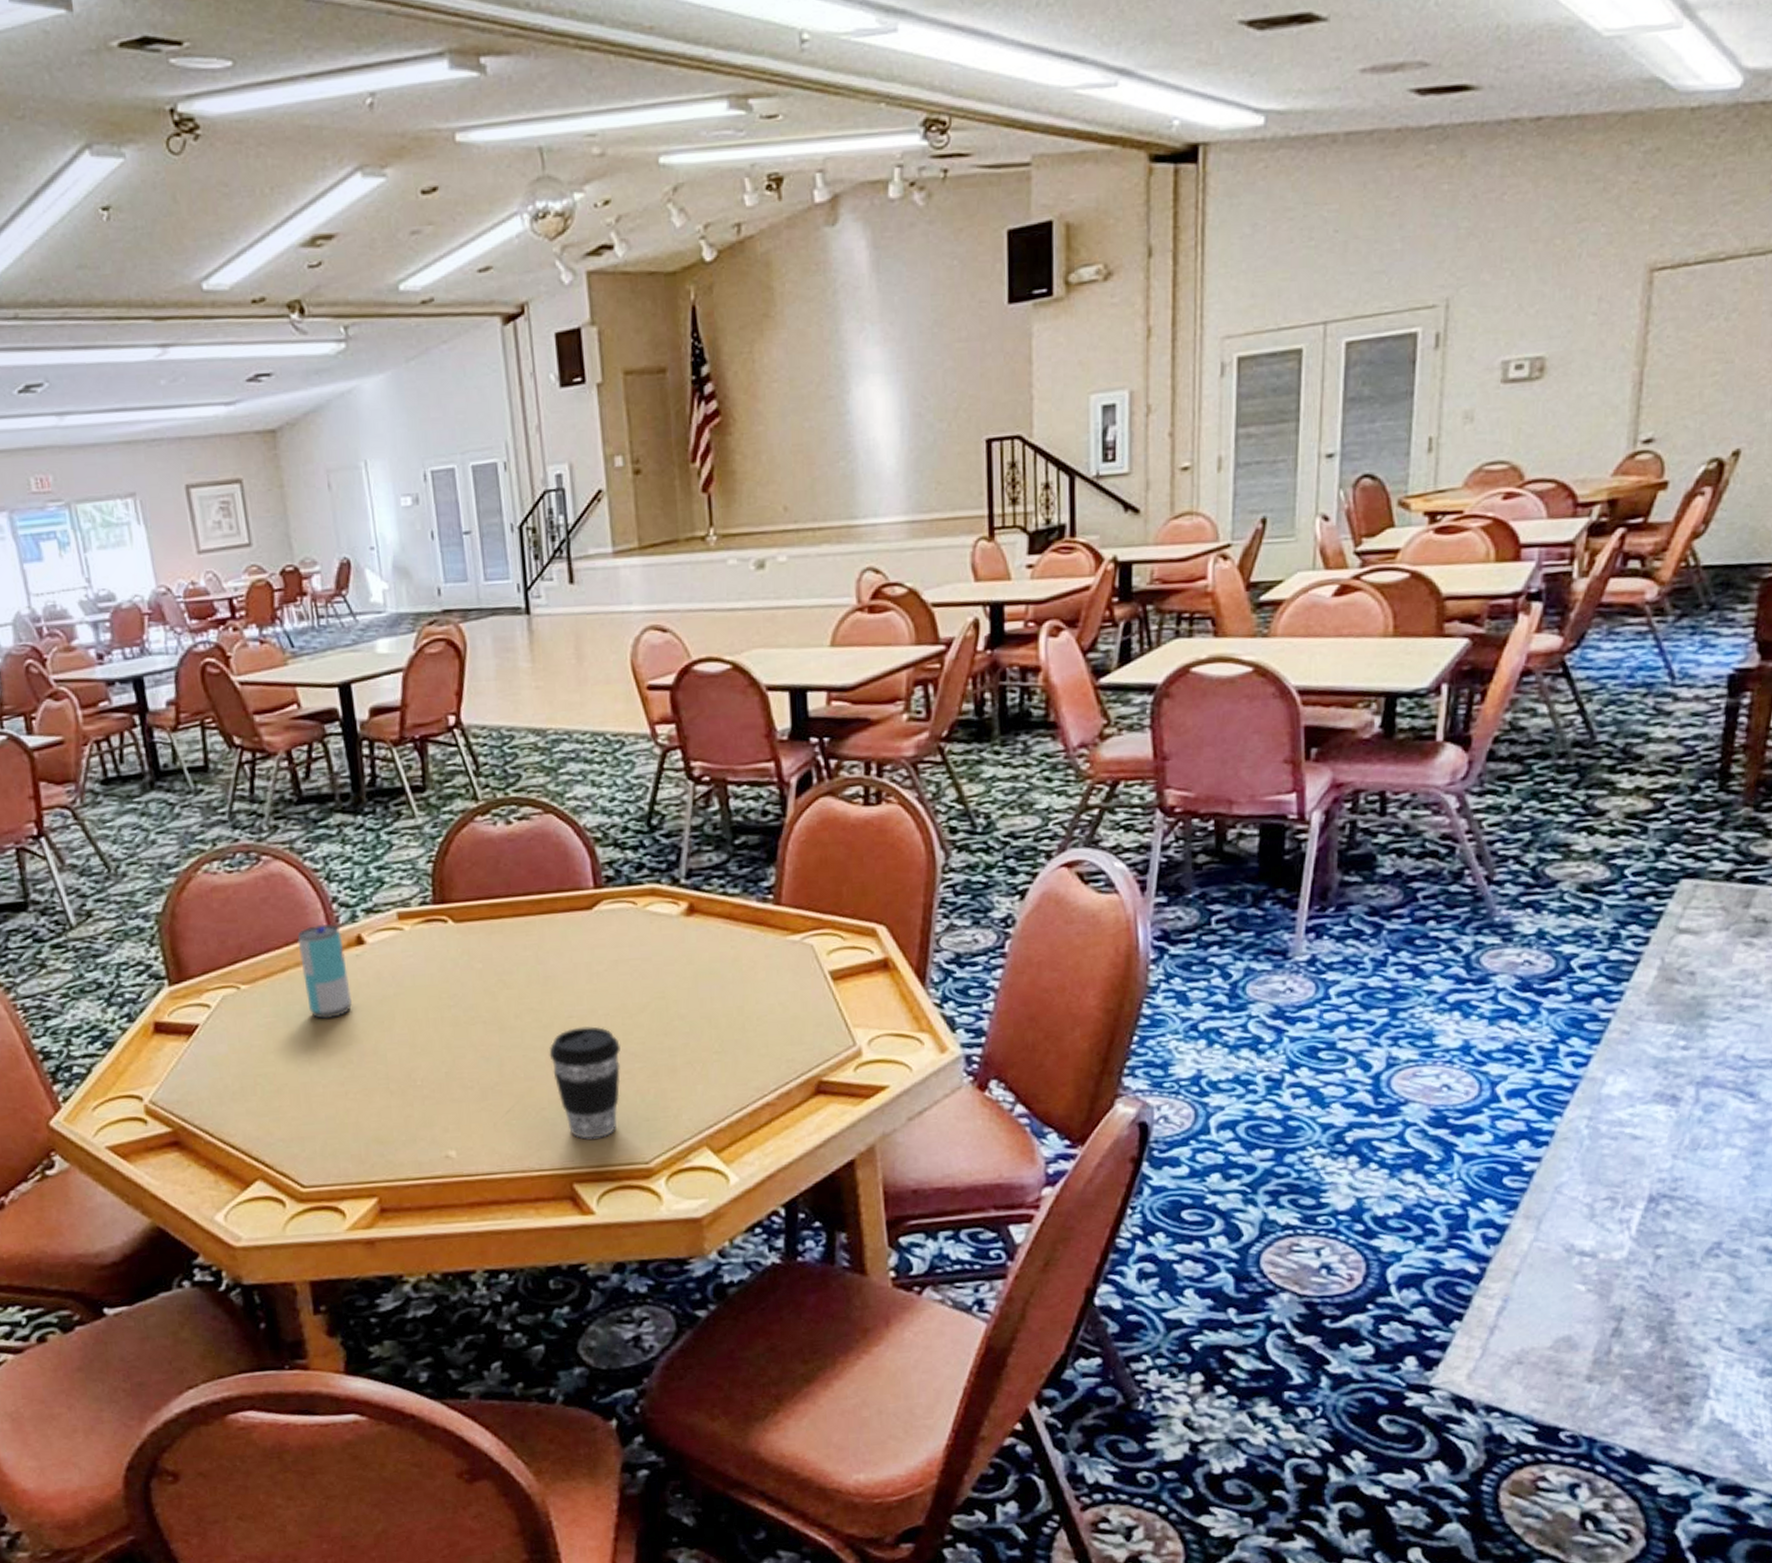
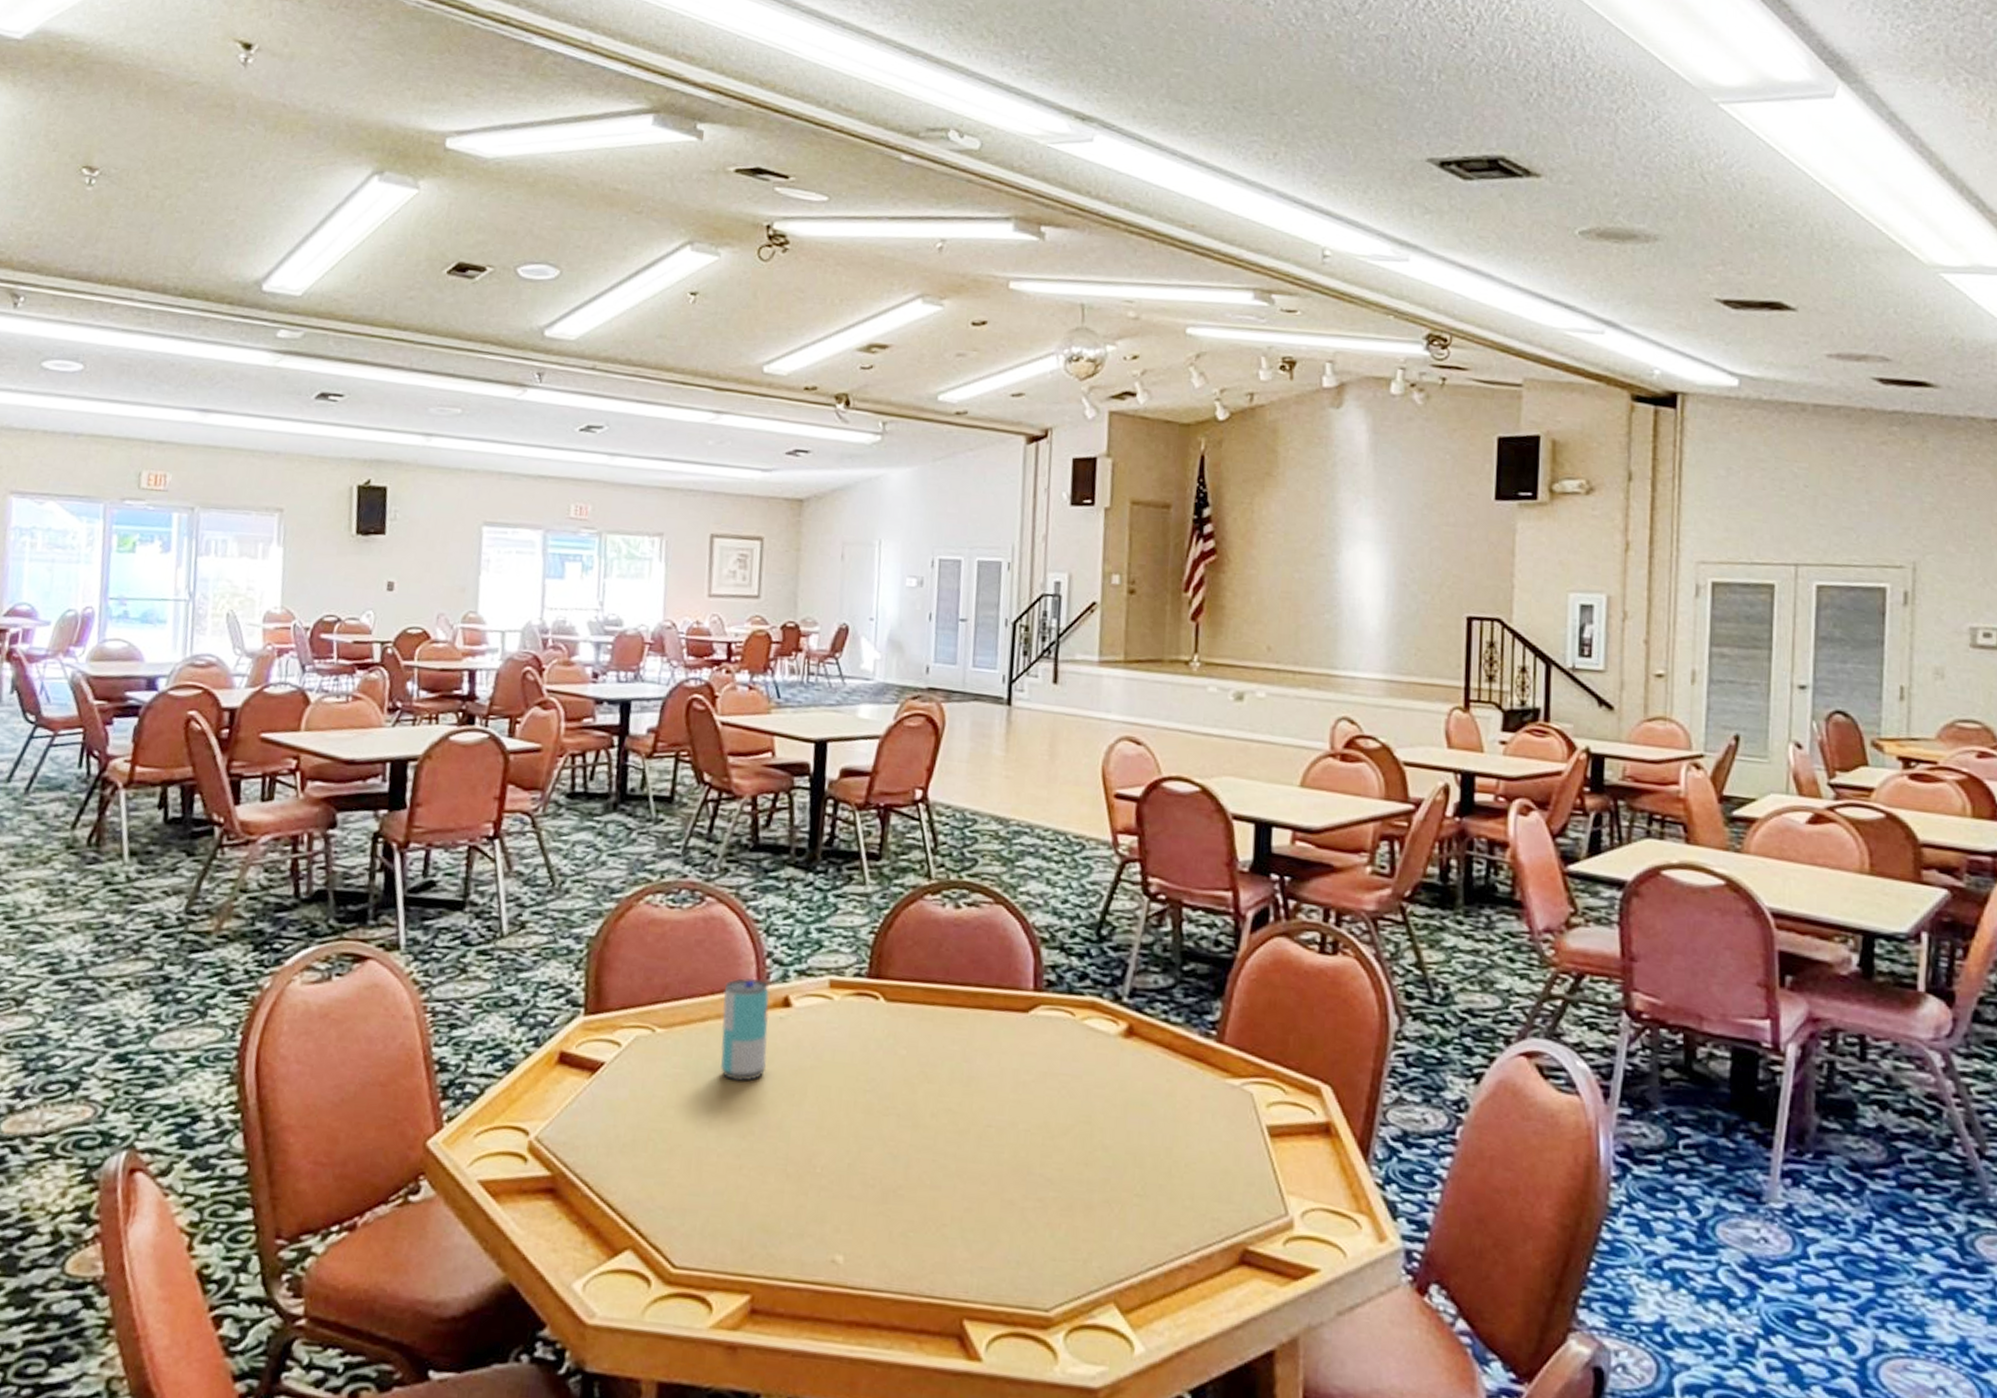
coffee cup: present [549,1026,621,1140] -> none [960,1139,1037,1272]

